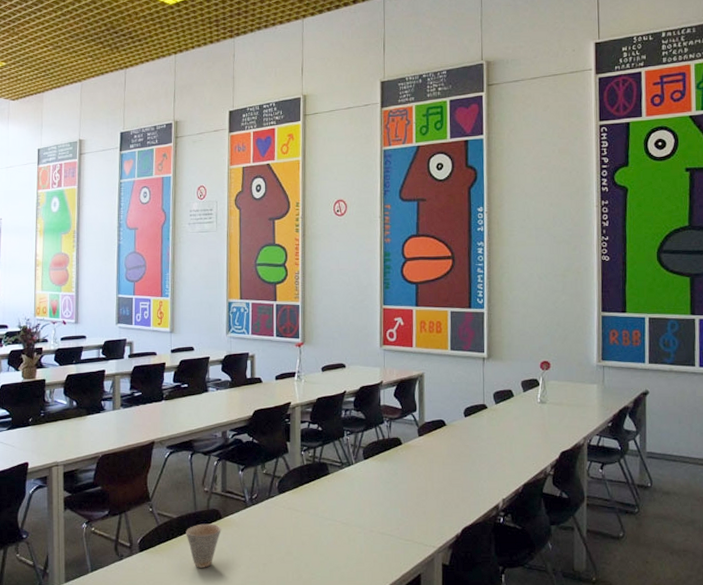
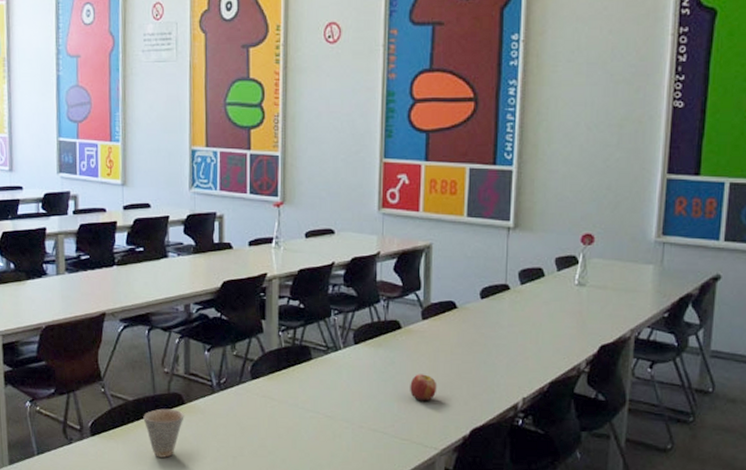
apple: none [411,482,433,506] -> present [410,374,437,401]

